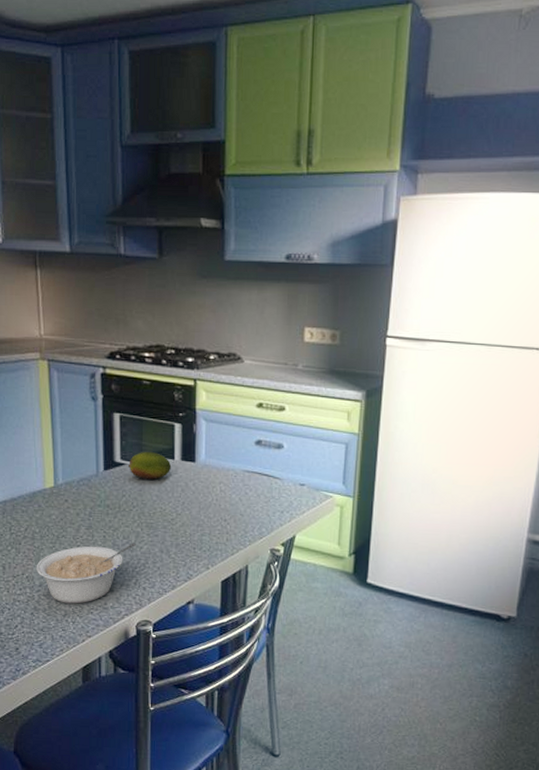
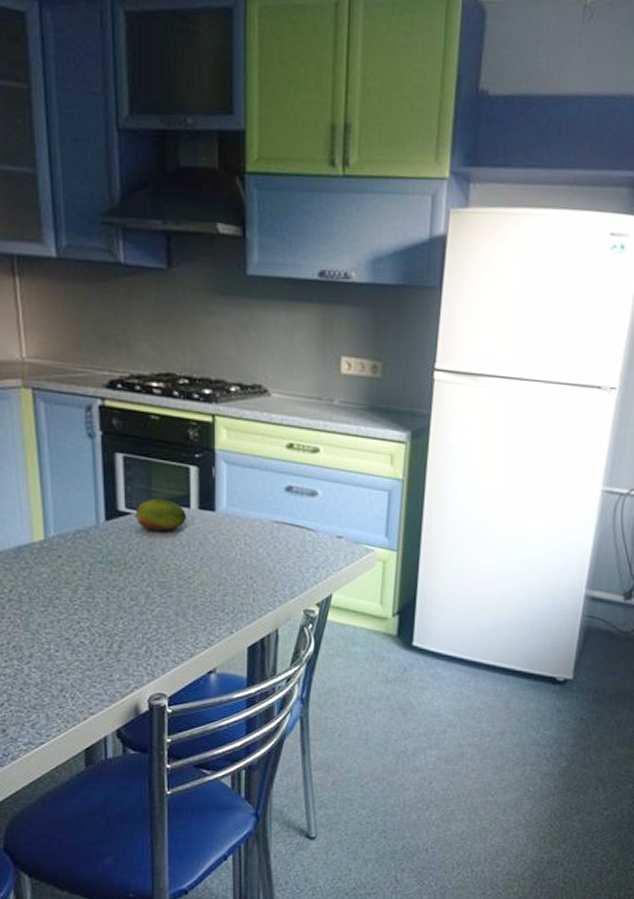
legume: present [36,543,136,604] -> none [24,605,146,677]

